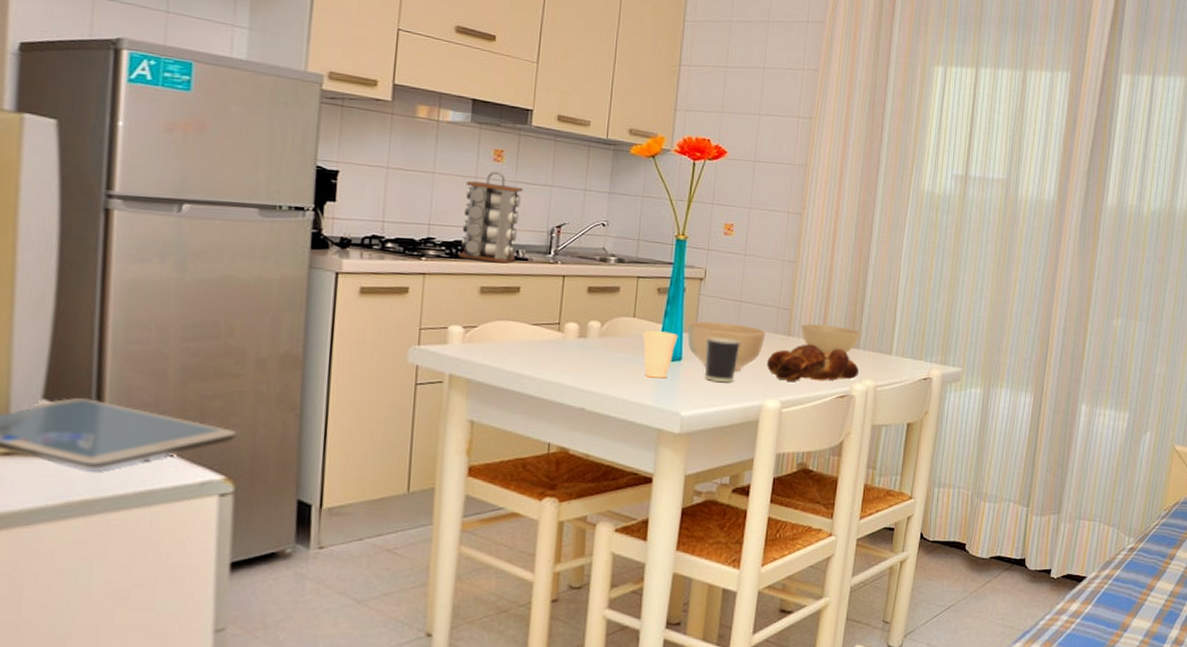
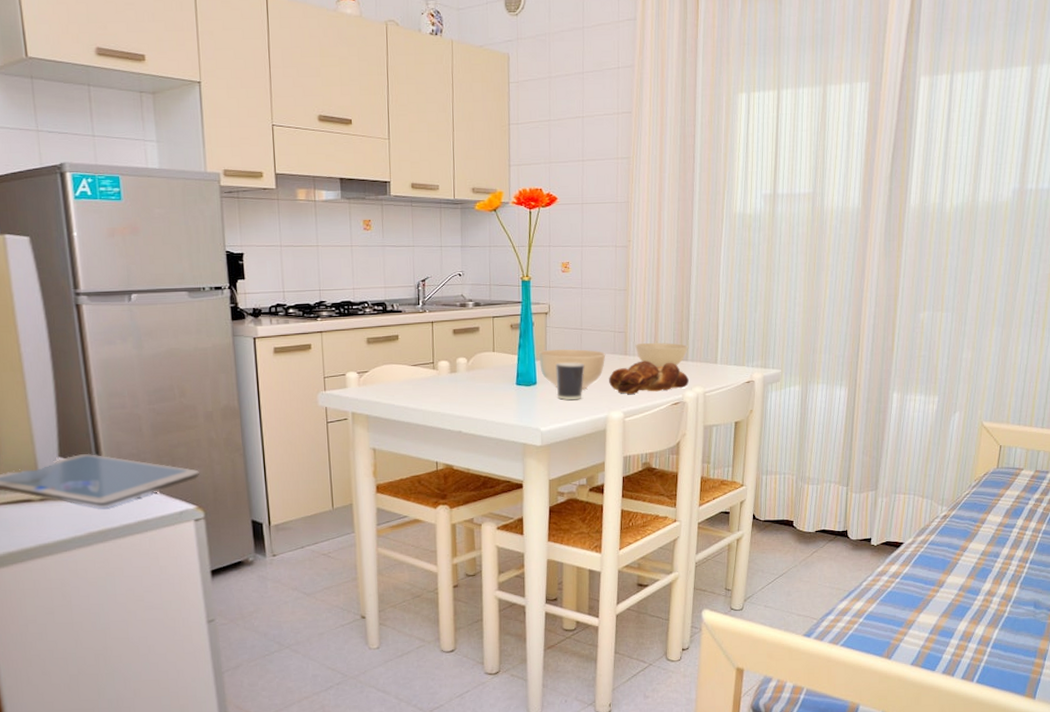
spice rack: present [459,171,523,264] -> none [344,239,391,318]
cup: present [642,330,678,379] -> none [502,361,532,401]

